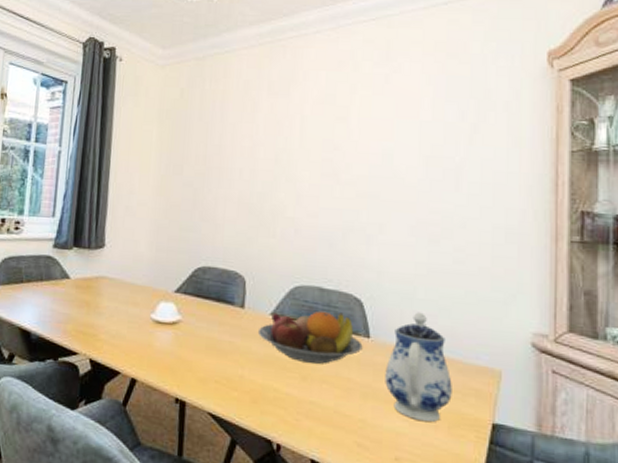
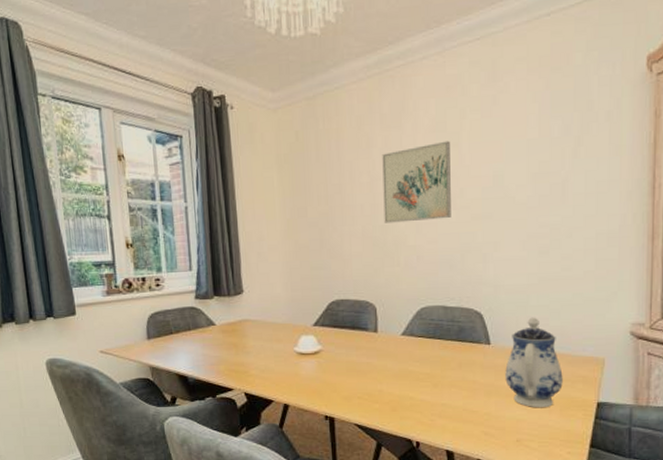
fruit bowl: present [257,311,363,364] -> none [391,326,485,372]
wall art: none [263,113,338,193] -> present [382,140,451,223]

